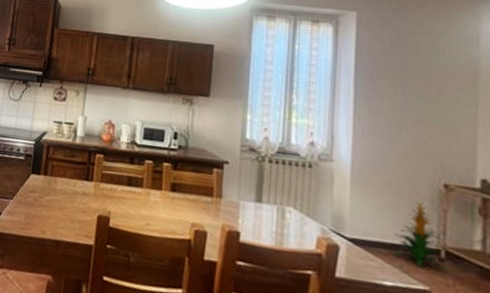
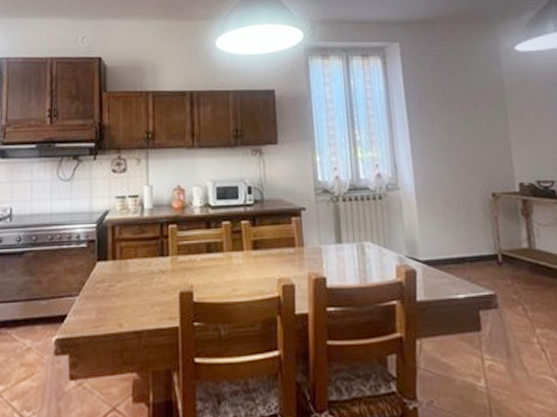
indoor plant: present [393,202,450,271] -> none [460,213,506,273]

